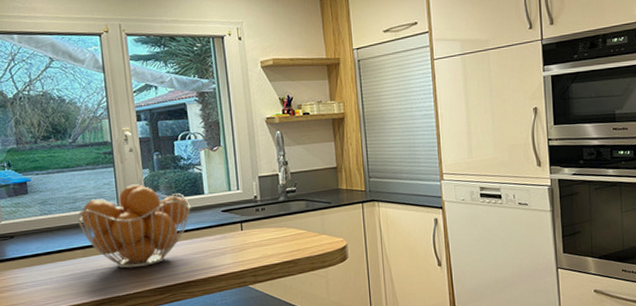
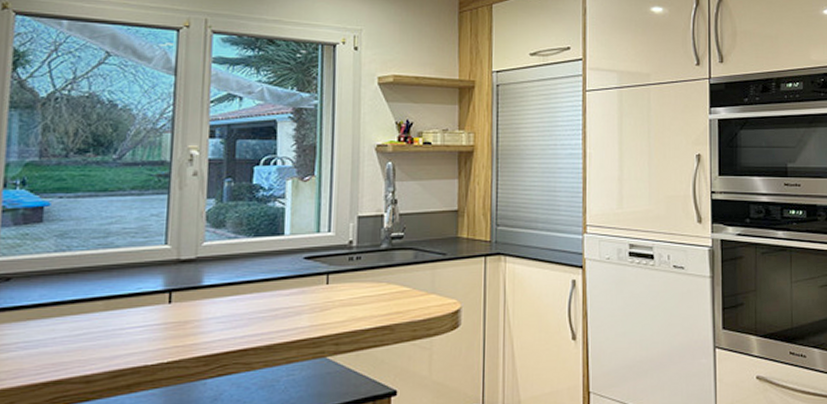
fruit basket: present [77,184,191,269] -> none [106,218,264,329]

